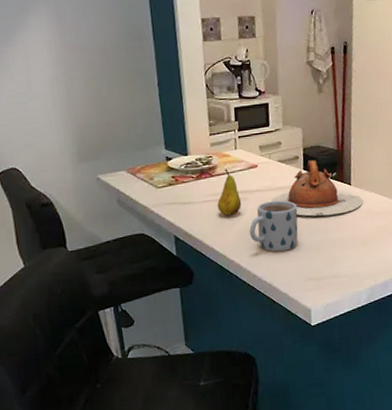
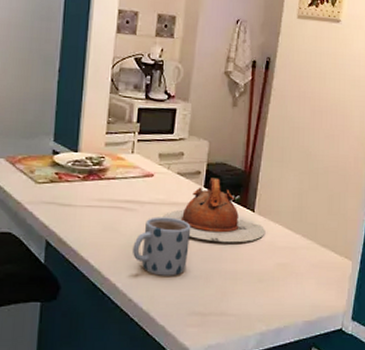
fruit: present [217,169,242,216] -> none [101,173,130,226]

